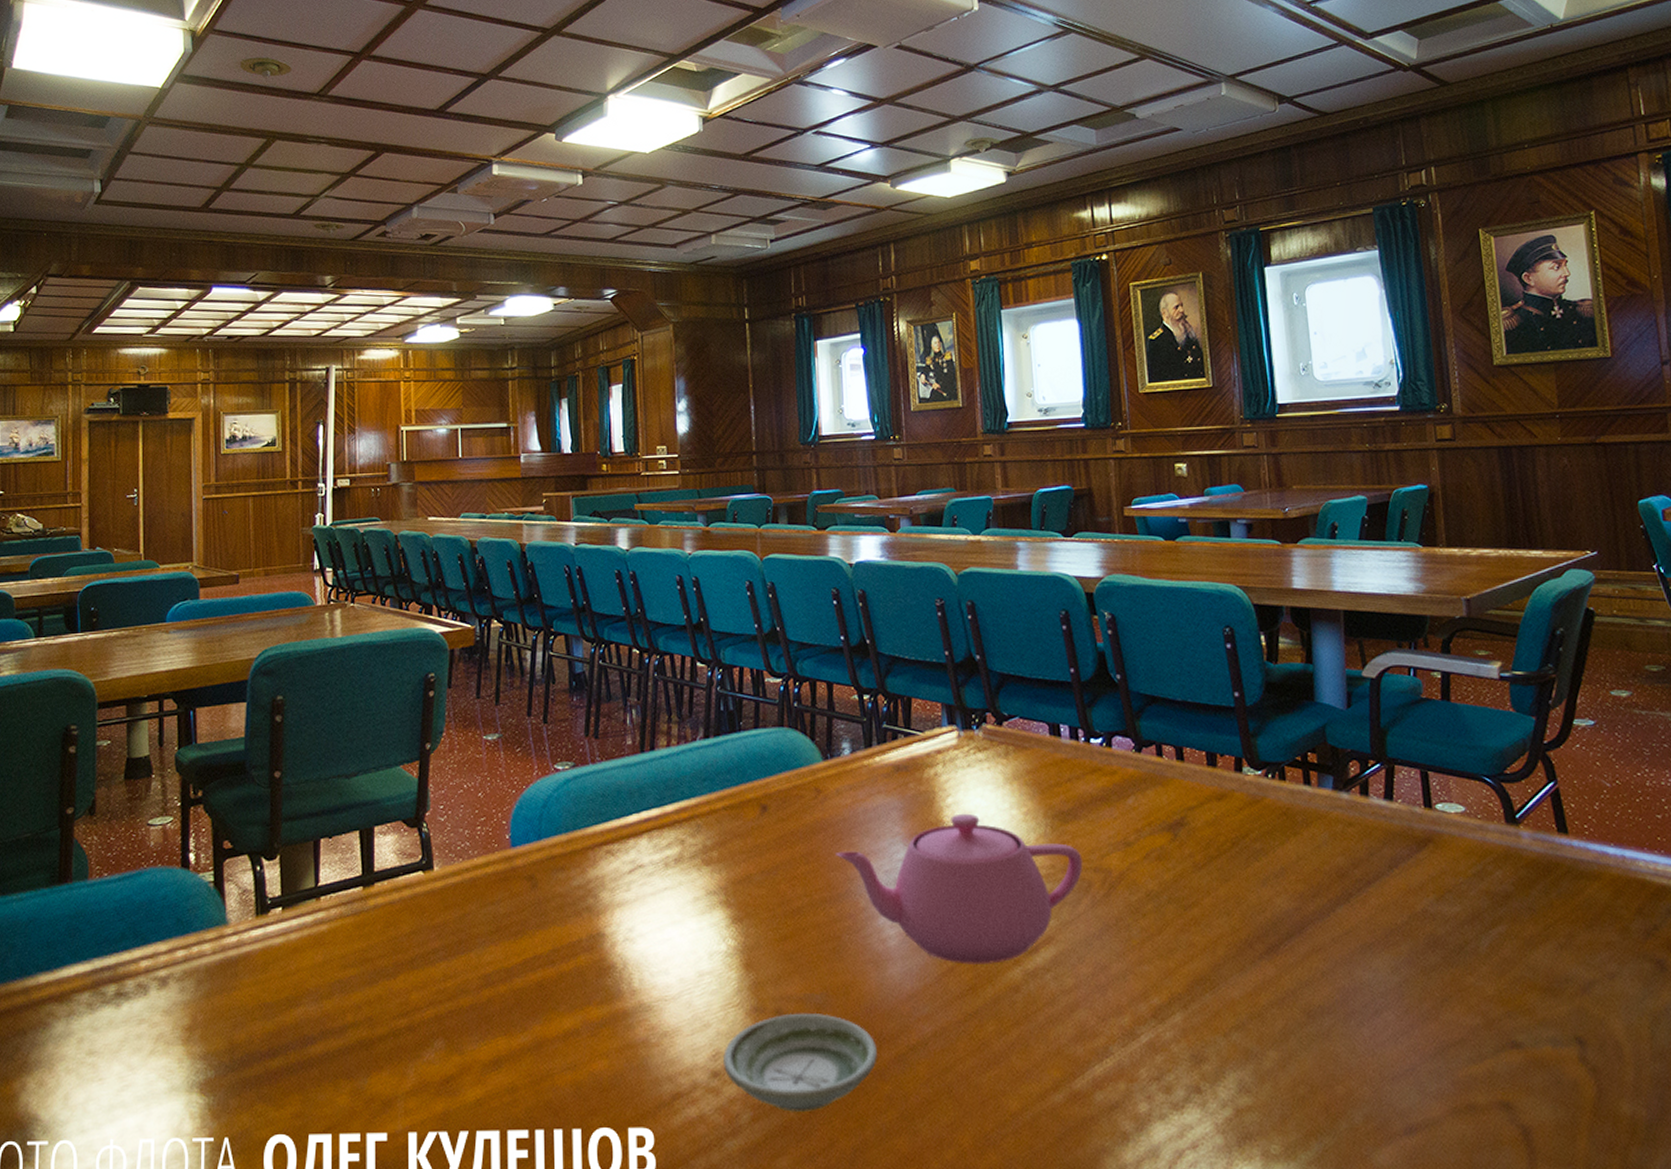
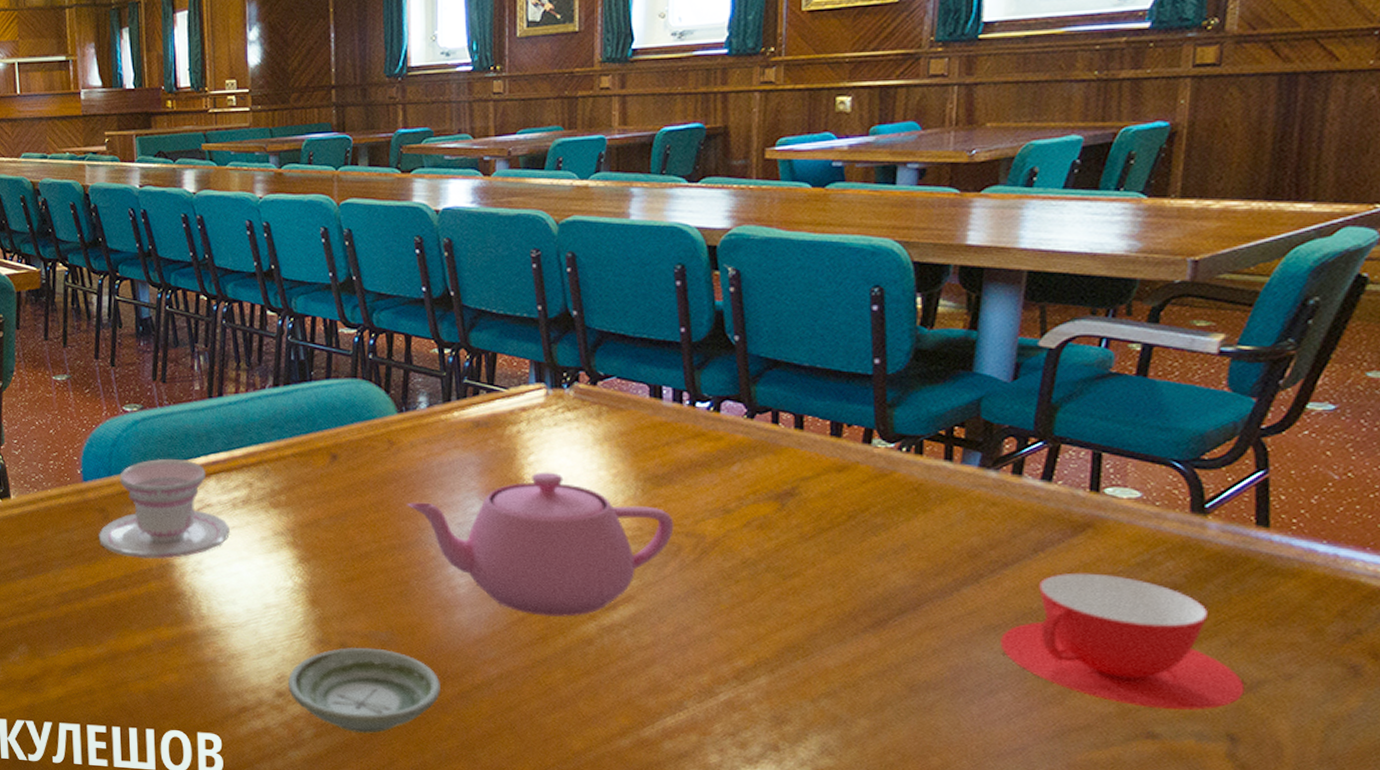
teacup: none [525,817,662,930] -> present [98,458,230,559]
teacup: none [1376,886,1581,1018] -> present [1000,572,1245,710]

